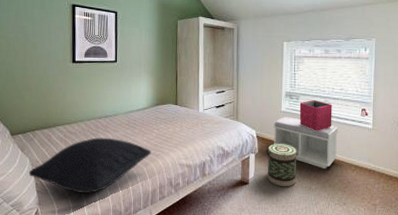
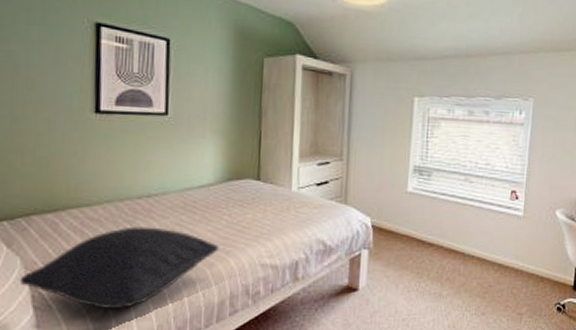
basket: present [266,144,298,187] -> none [384,236,427,294]
bench: present [273,117,338,169] -> none [395,200,480,269]
storage bin: present [299,100,332,131] -> none [430,177,475,219]

